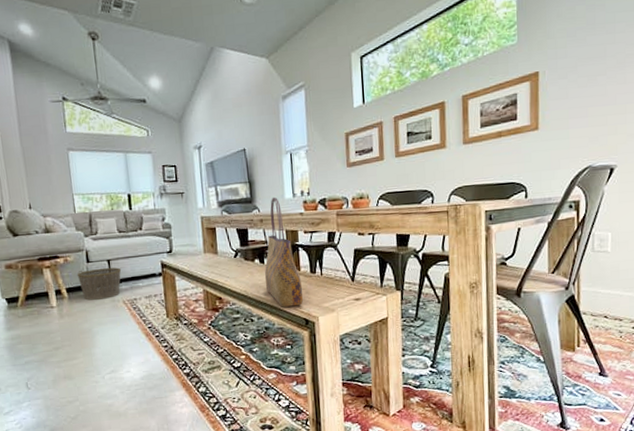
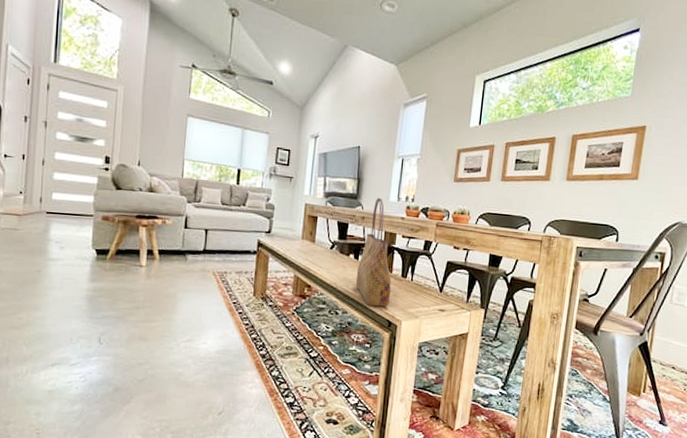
basket: present [77,267,122,301] -> none [172,235,218,267]

